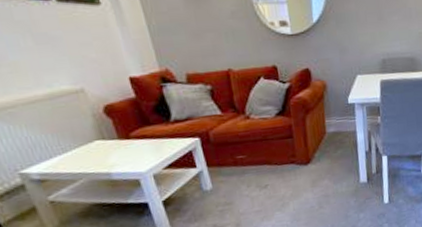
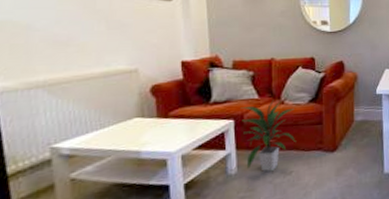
indoor plant: none [204,115,268,187] -> present [241,100,296,172]

